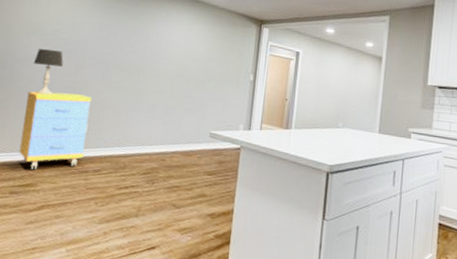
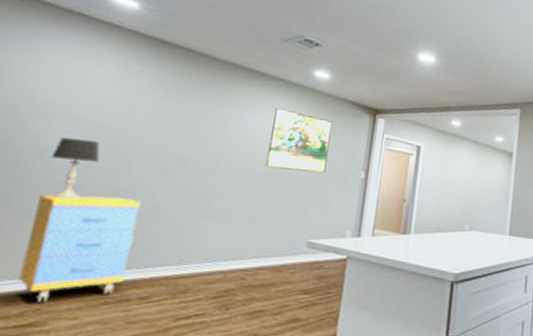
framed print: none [176,21,227,75] -> present [265,108,333,173]

